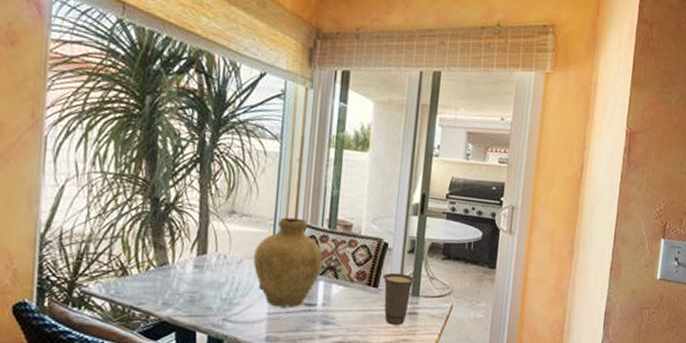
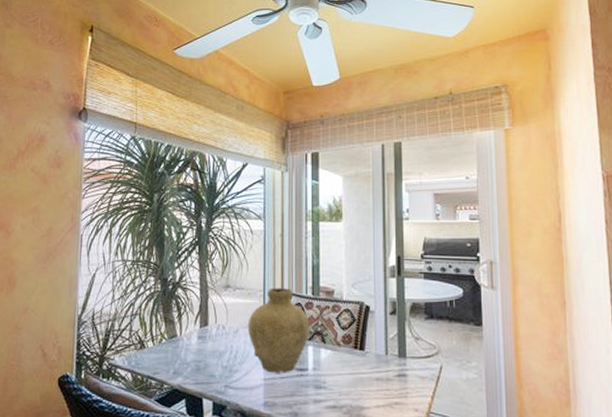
cup: present [382,272,415,325] -> none [368,334,400,388]

